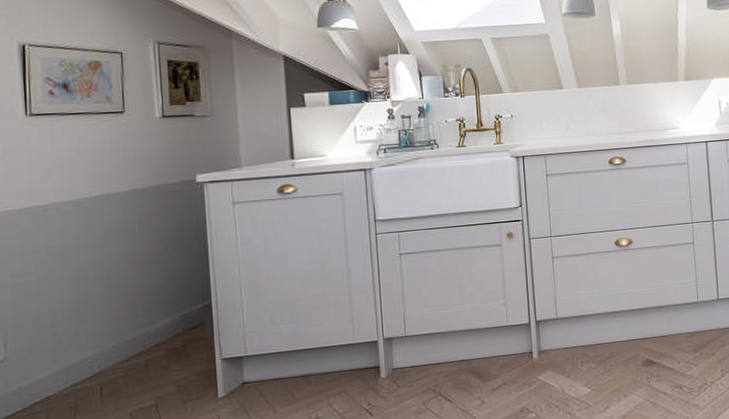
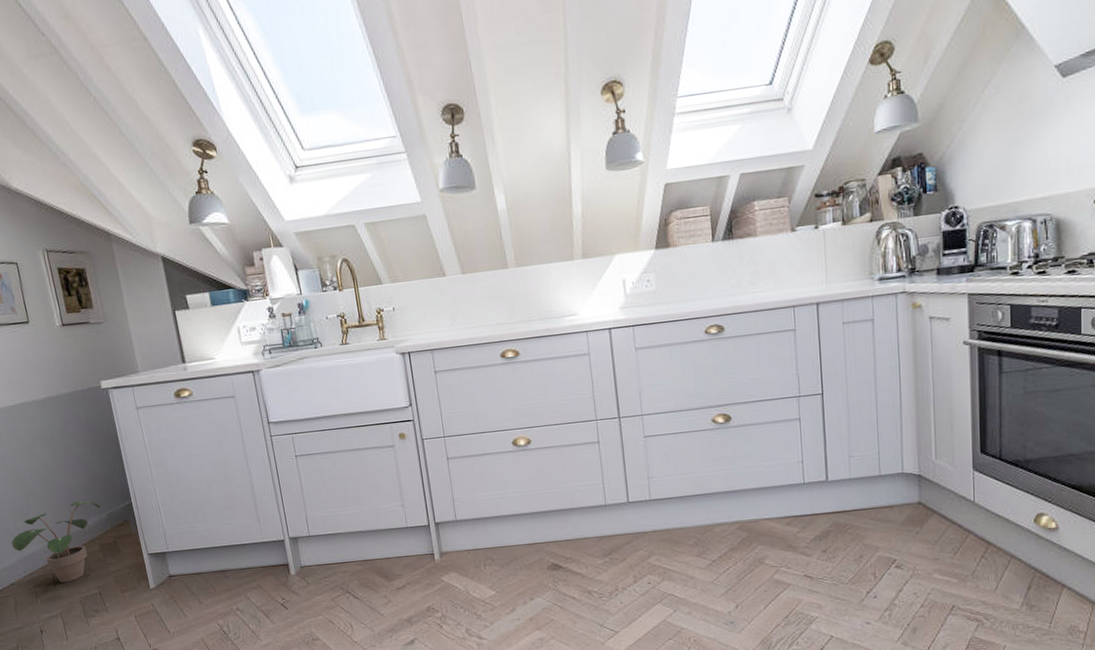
potted plant: none [56,301,174,395] -> present [11,500,101,583]

